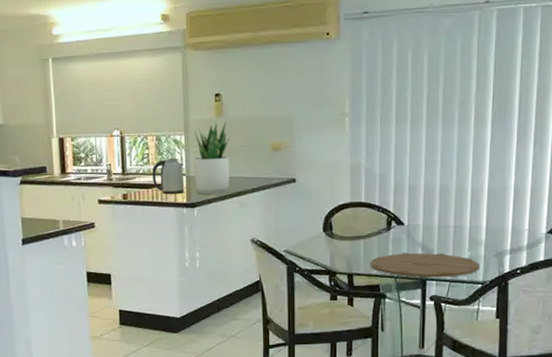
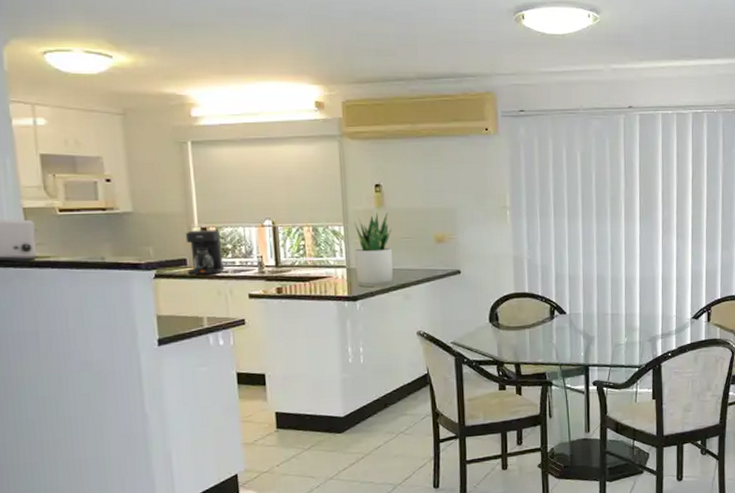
coffee maker: none [46,140,79,181] -> present [185,230,225,275]
kettle: present [152,159,184,195] -> none [309,250,345,288]
placemat: present [370,252,481,278] -> none [536,340,637,364]

